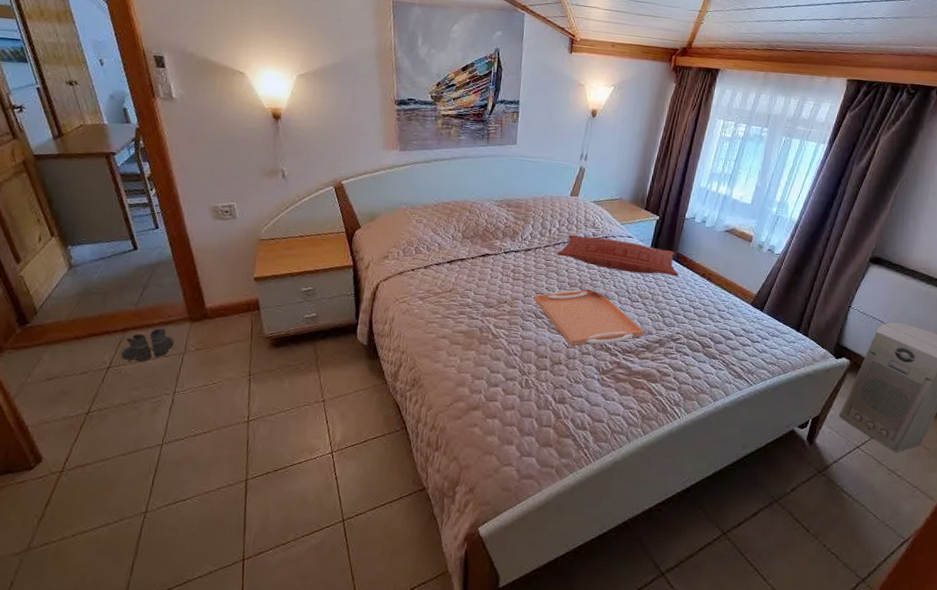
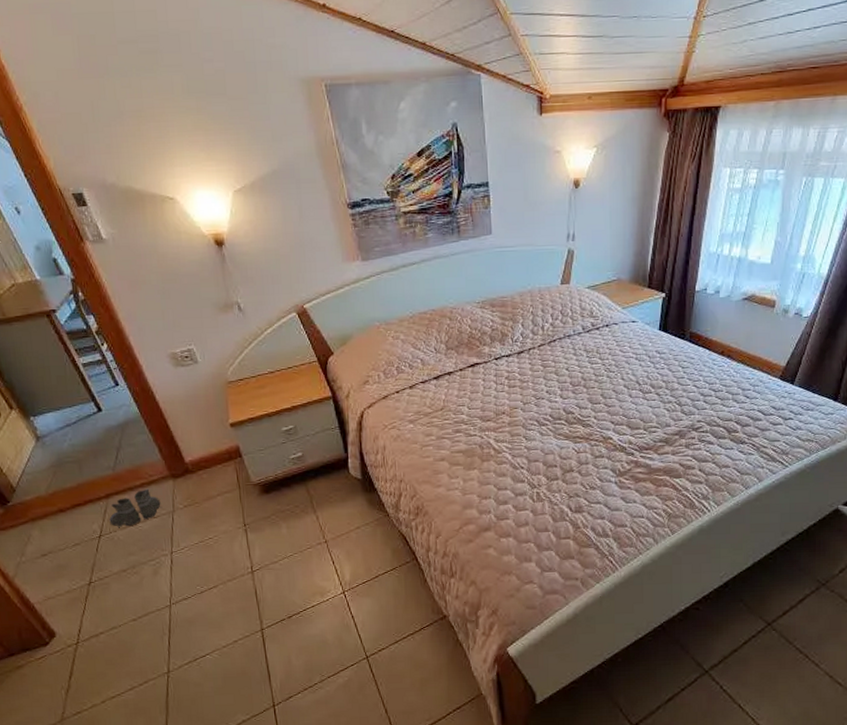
serving tray: present [534,289,644,346] -> none [534,387,661,451]
pillow: present [556,234,680,277] -> none [553,327,695,362]

